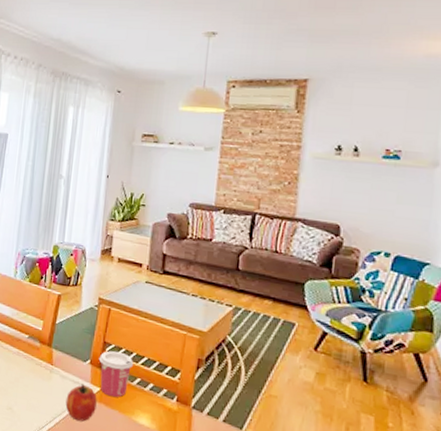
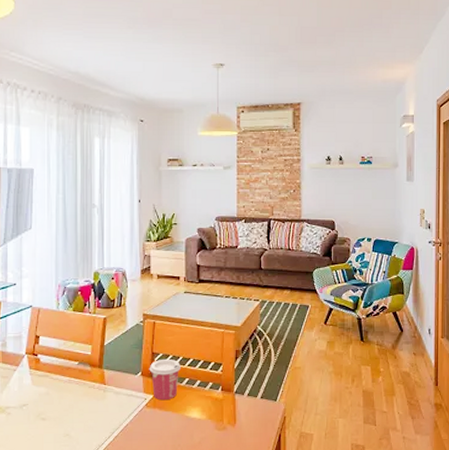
fruit: present [65,384,97,422] -> none [122,395,151,429]

